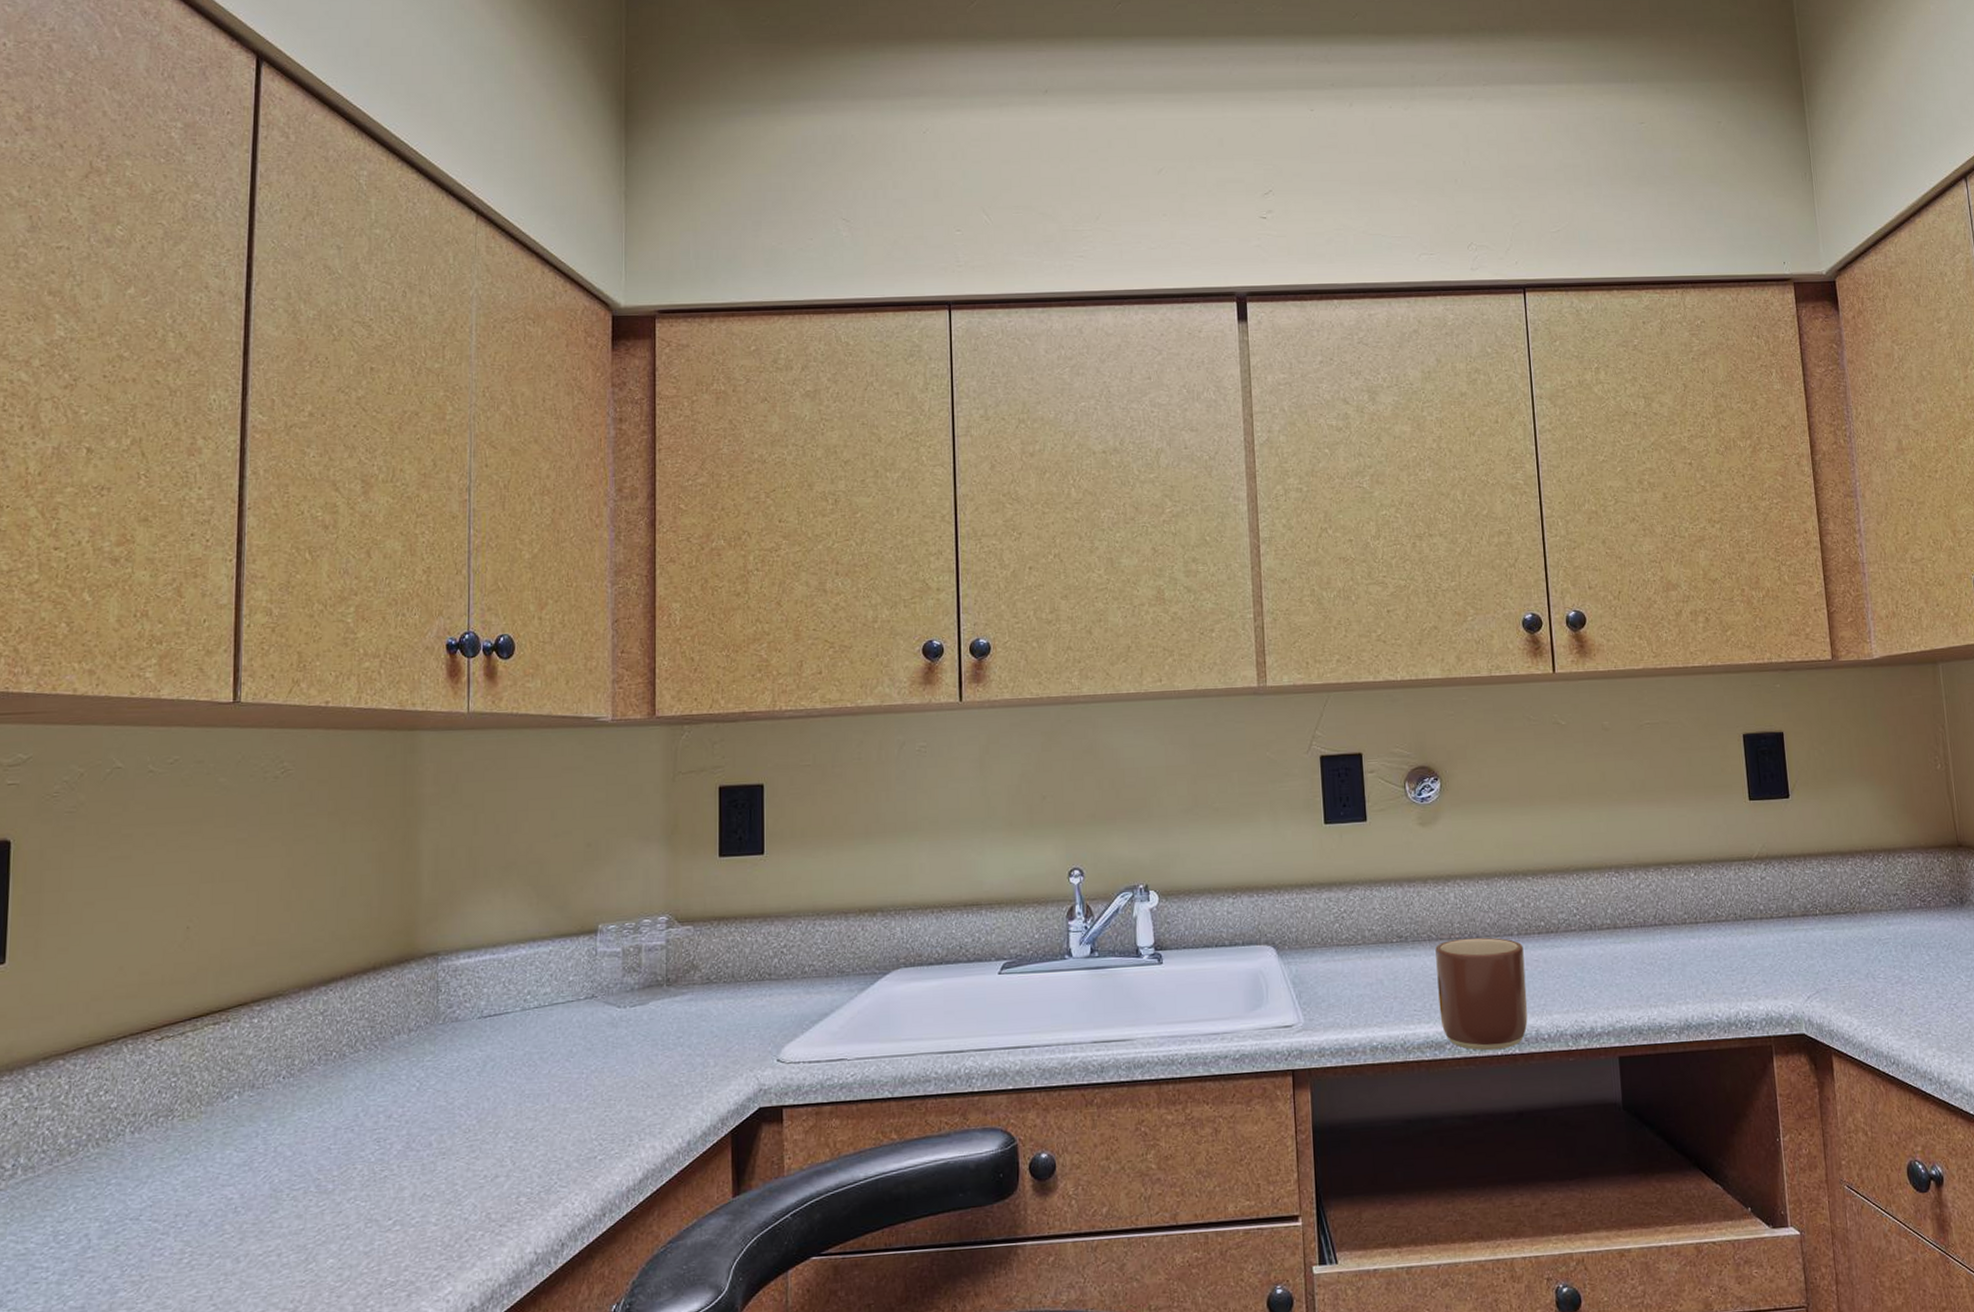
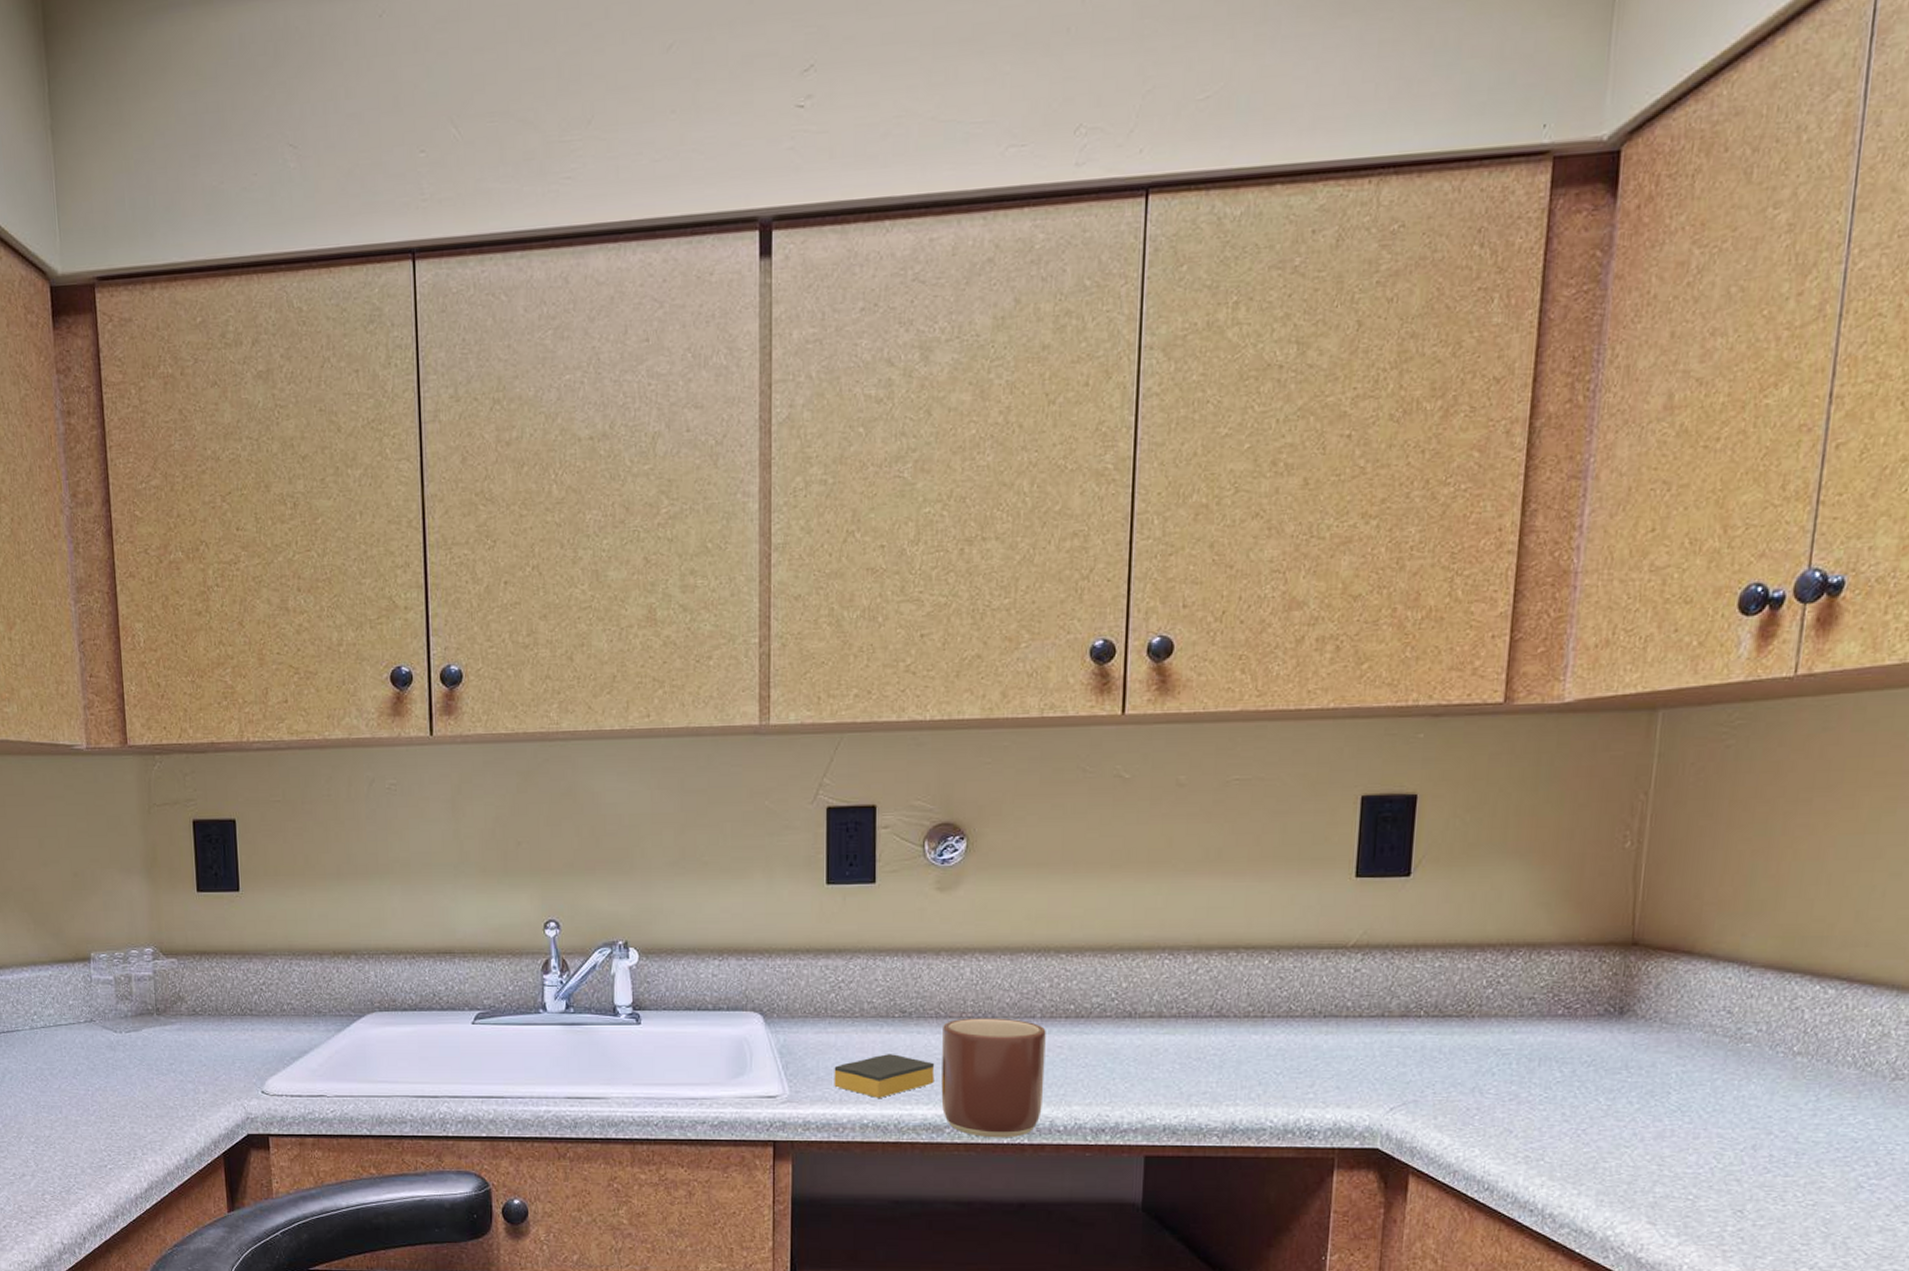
sponge: none [1343,977,1433,1020] -> present [834,1054,935,1098]

